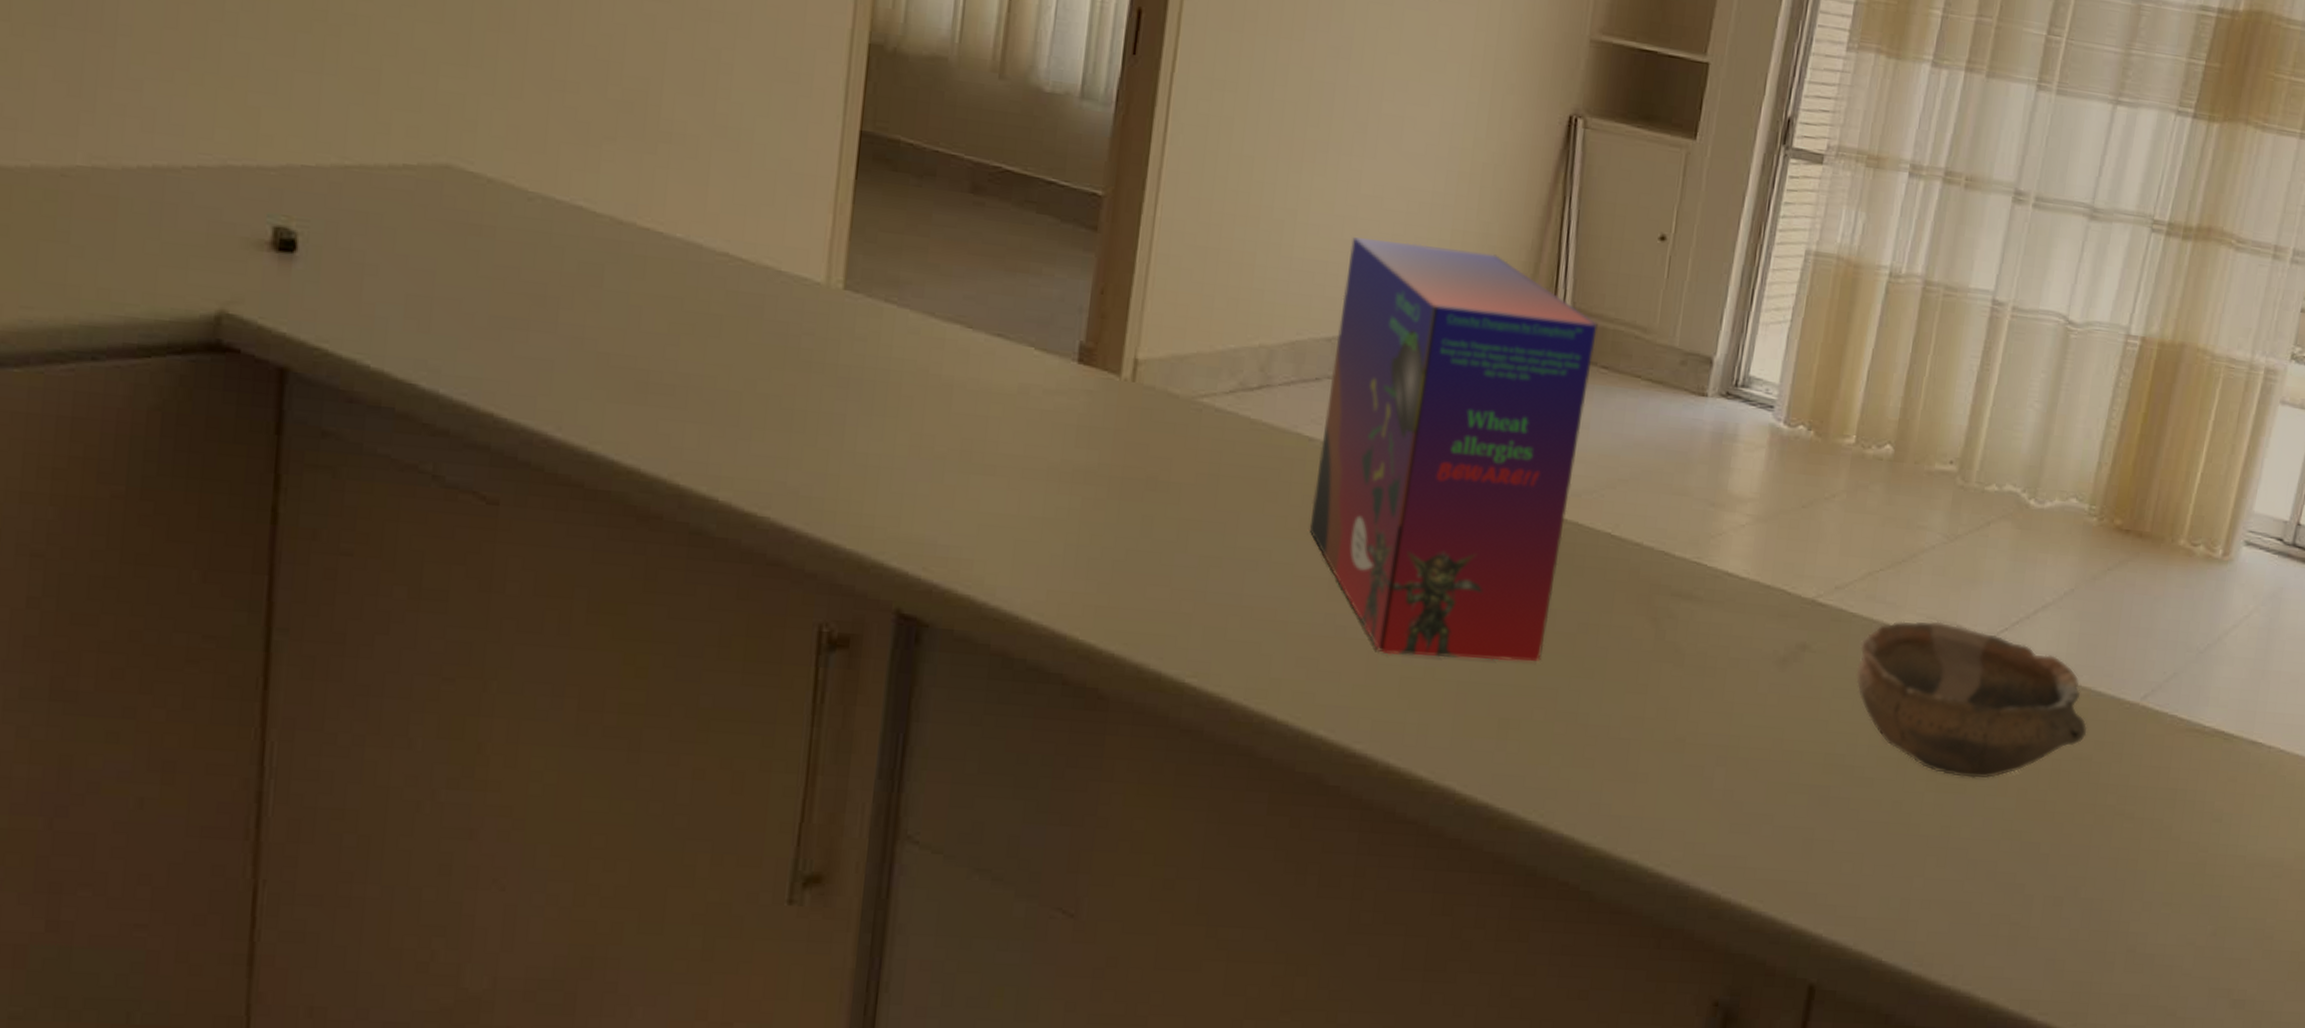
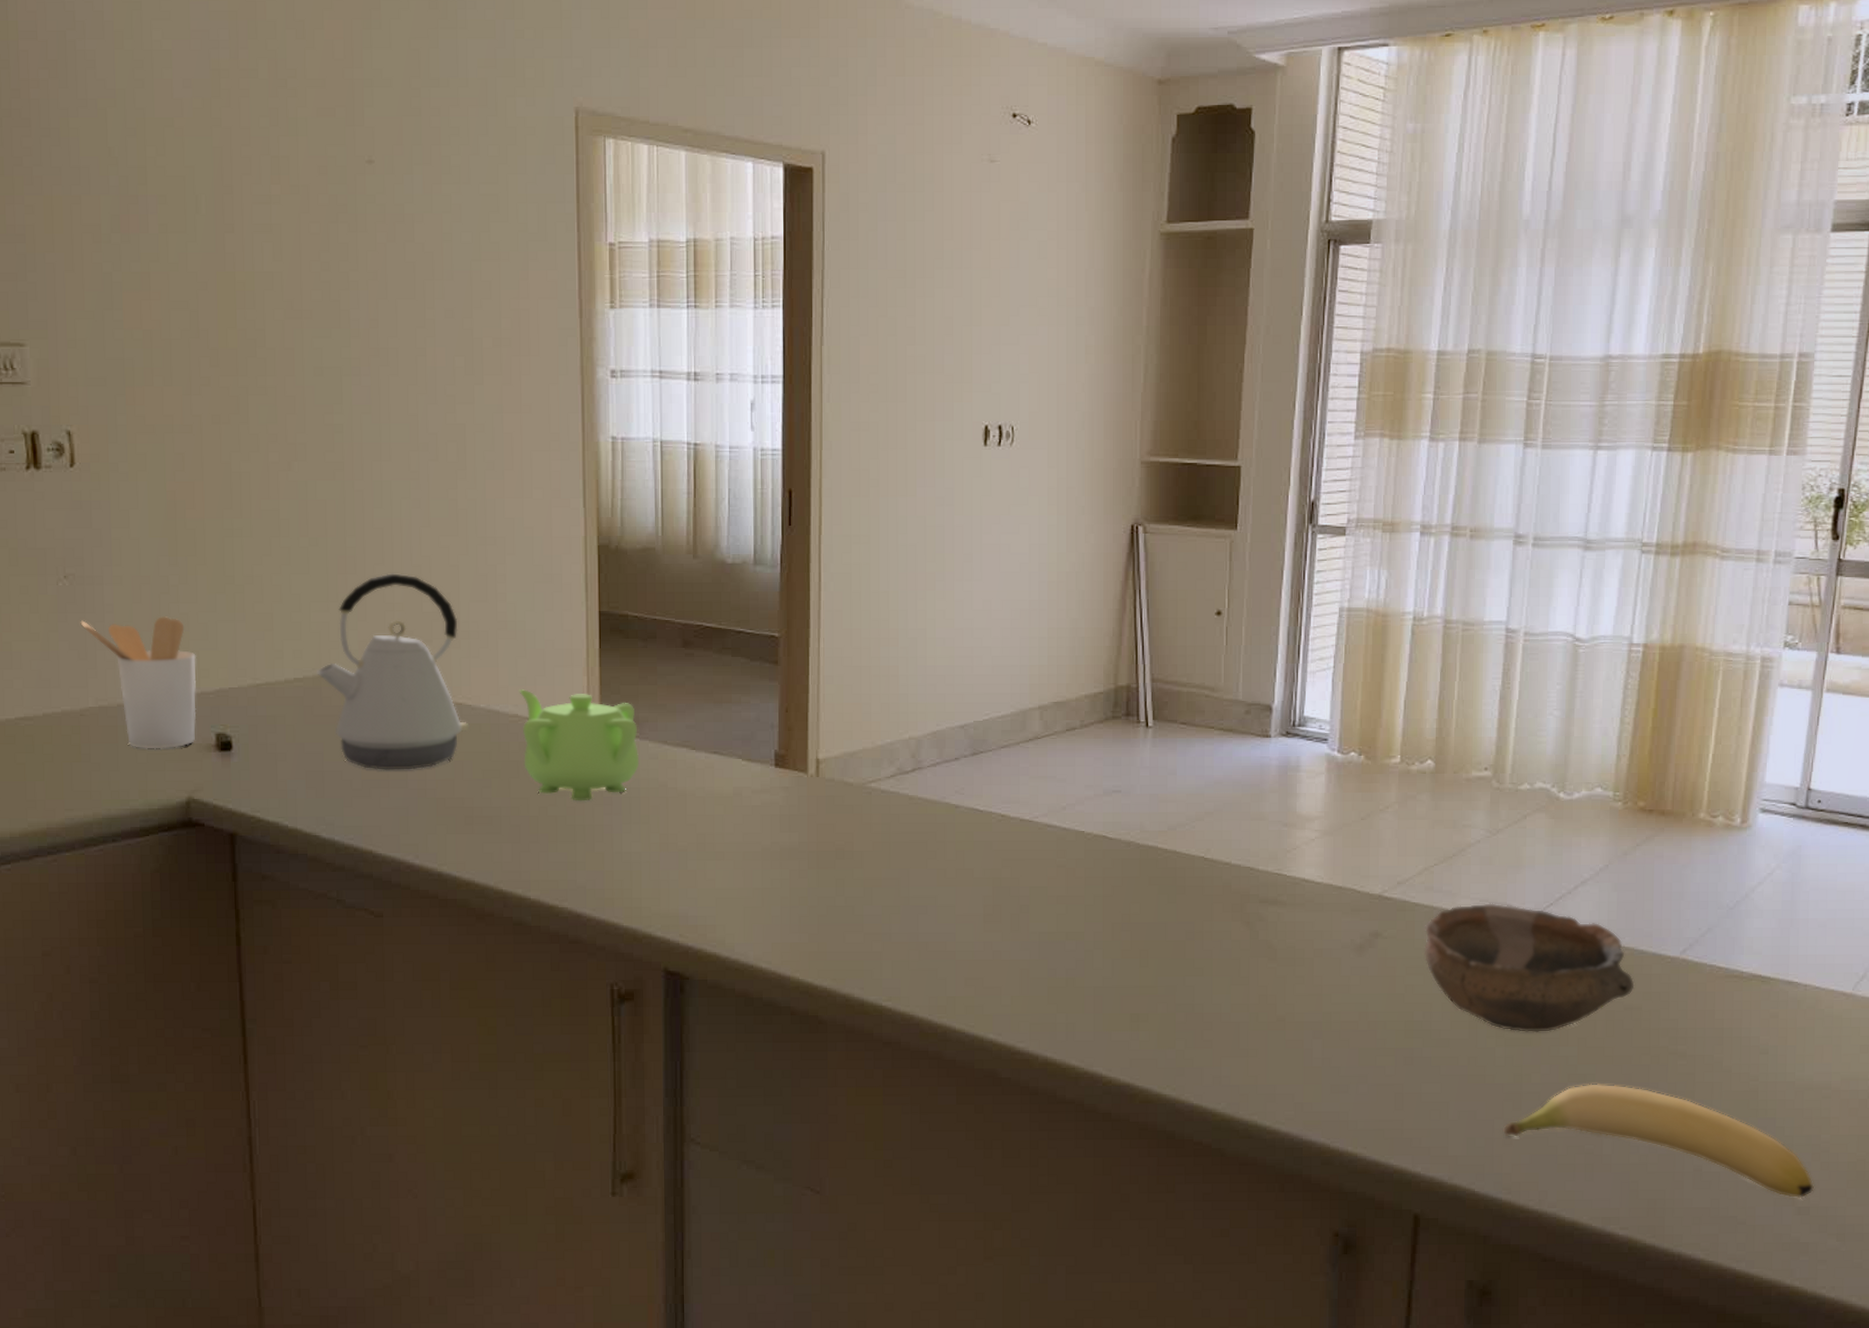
utensil holder: none [76,41,255,239] -> present [80,615,196,749]
kettle: none [439,39,657,310] -> present [317,573,470,770]
teapot: none [729,219,896,379] -> present [519,688,639,801]
cereal box: present [1309,237,1598,662] -> none [963,643,1174,971]
banana: none [1922,842,2254,990] -> present [1503,1084,1815,1199]

